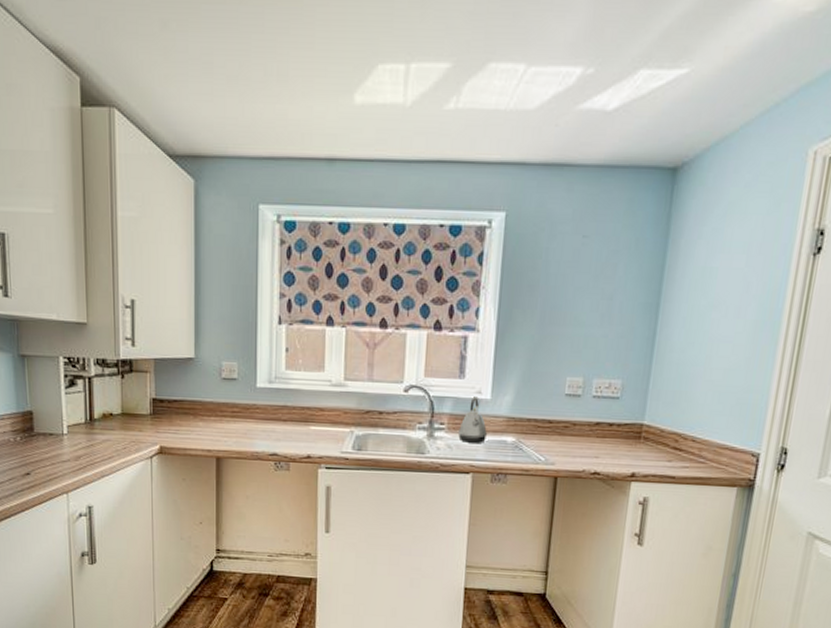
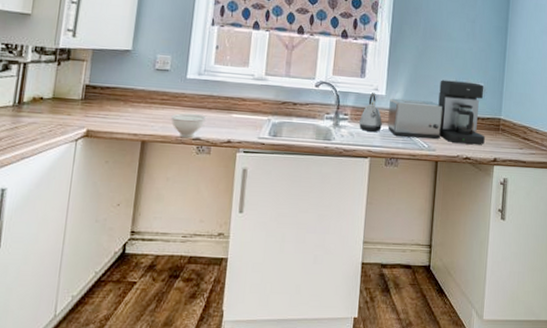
bowl: none [244,427,281,453] -> present [171,113,206,138]
toaster: none [494,402,566,450] -> present [387,98,444,139]
coffee maker: none [559,377,623,456] -> present [438,80,485,145]

